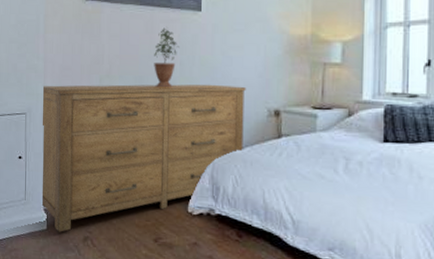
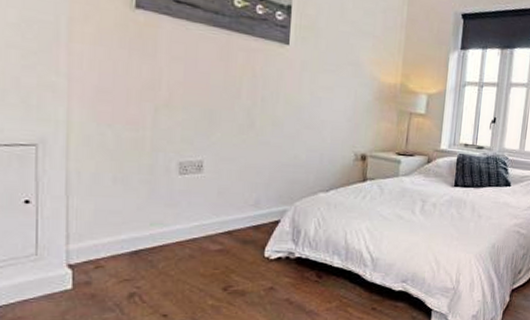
dresser: present [42,84,246,232] -> none [65,111,334,291]
potted plant: present [154,27,180,88] -> none [229,57,262,126]

